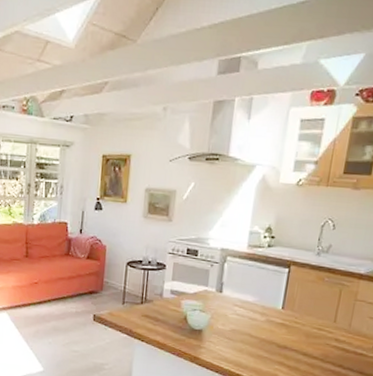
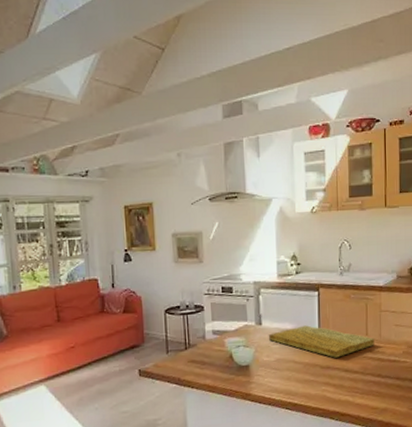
cutting board: none [226,300,343,340] -> present [268,325,375,358]

